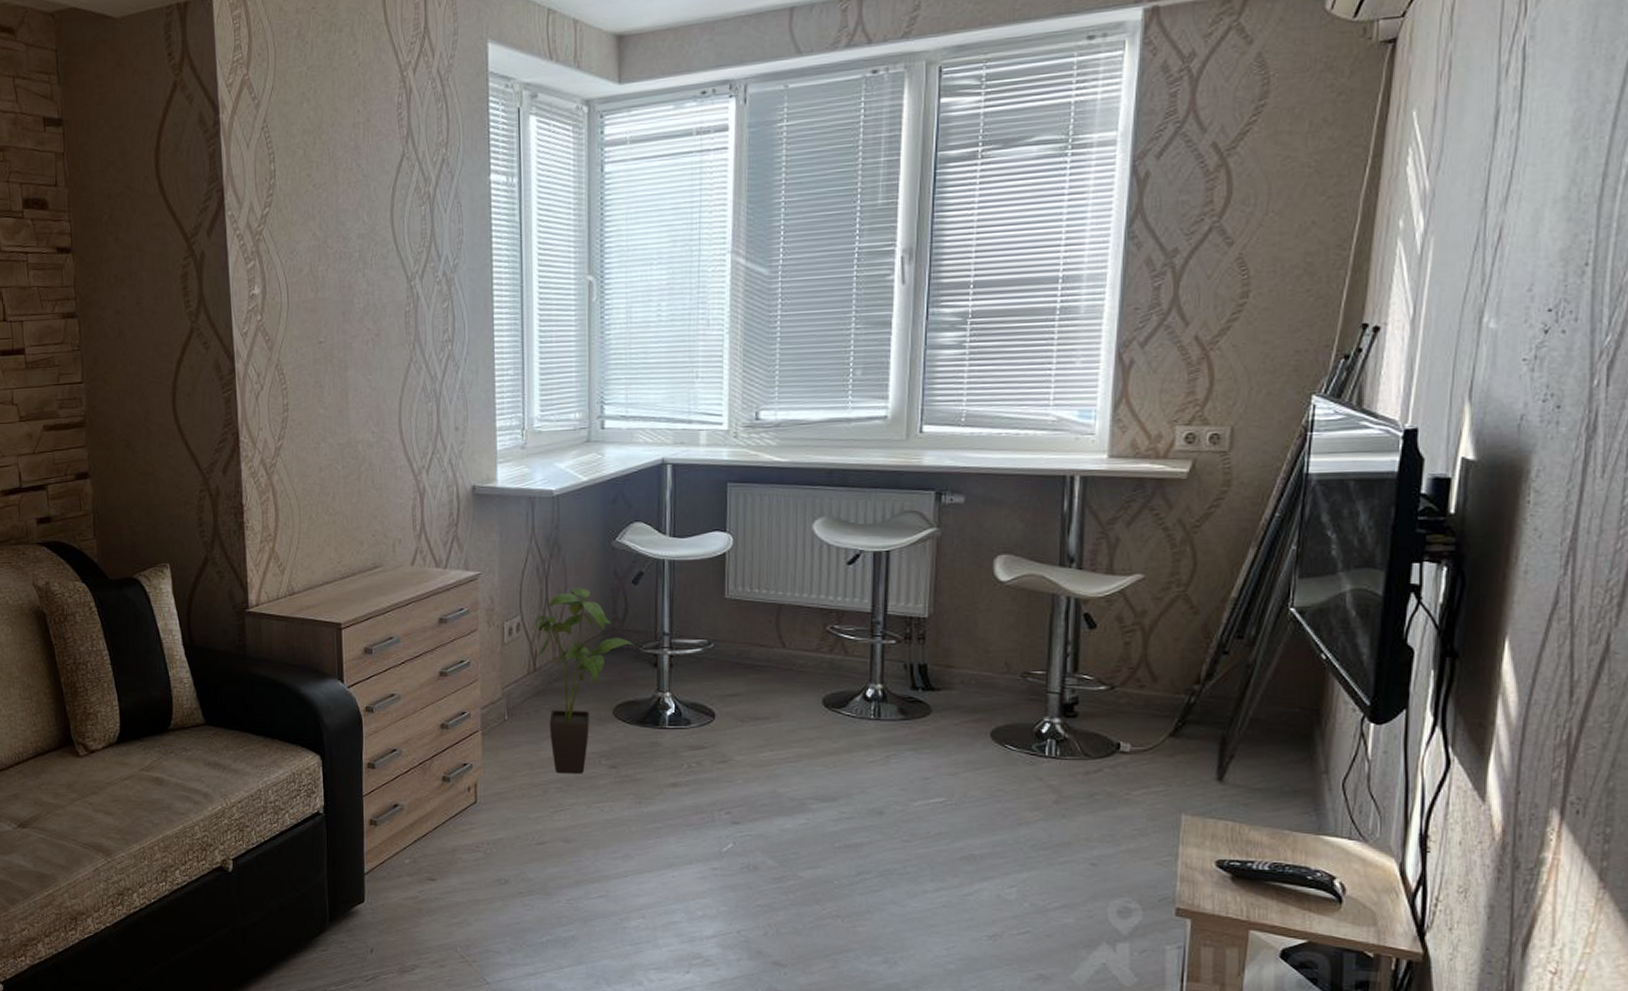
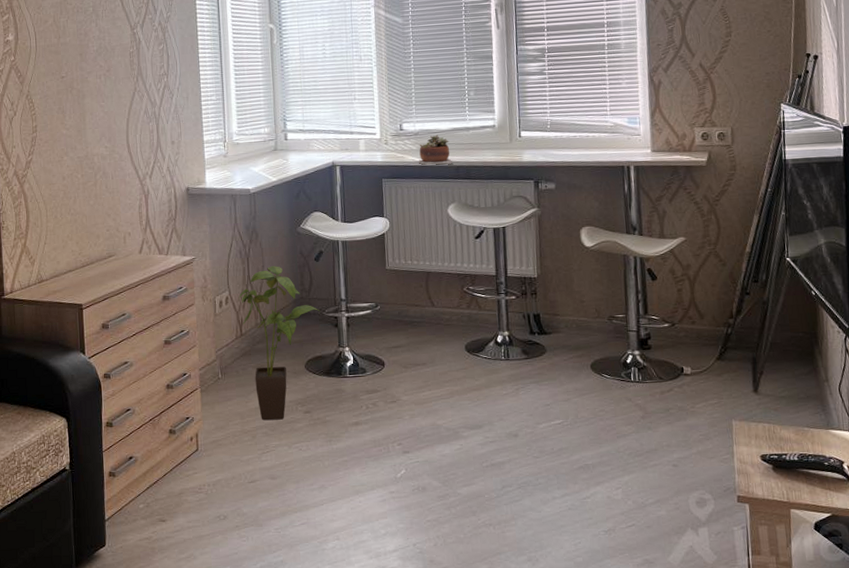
succulent plant: none [778,426,824,467] -> present [419,134,452,166]

